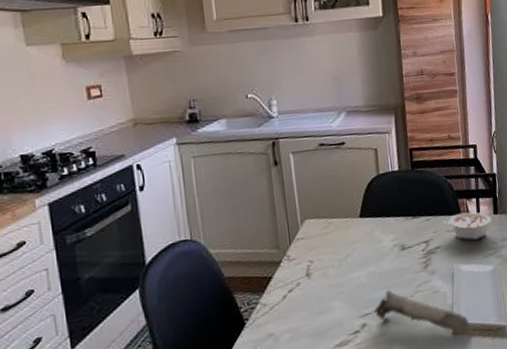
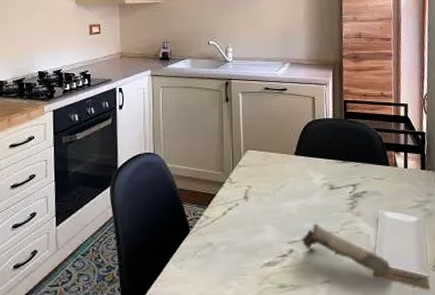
legume: present [442,212,492,241] -> none [370,164,418,190]

